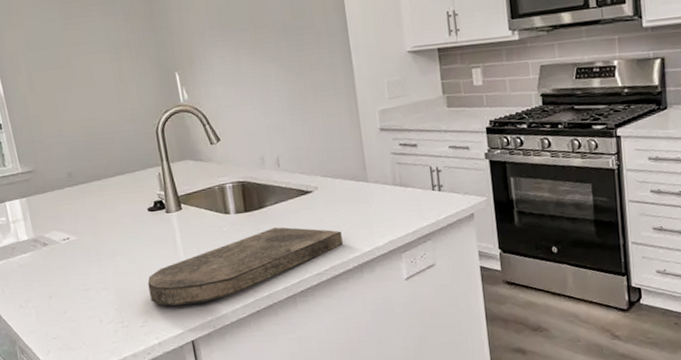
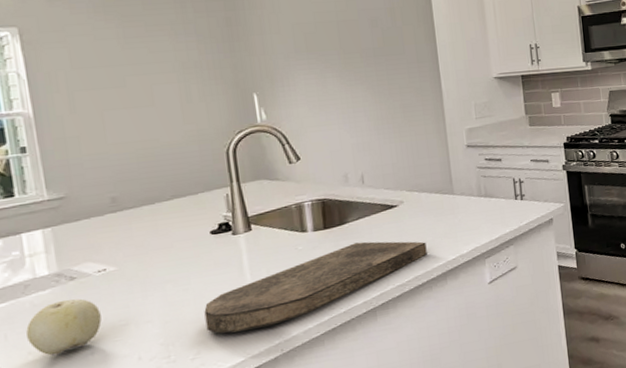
fruit: none [16,262,70,311] -> present [26,298,102,356]

